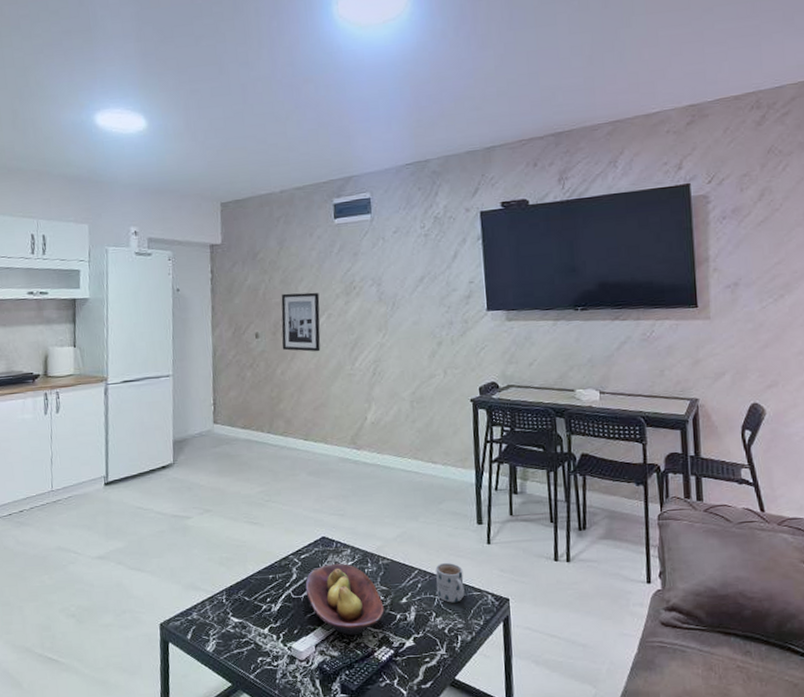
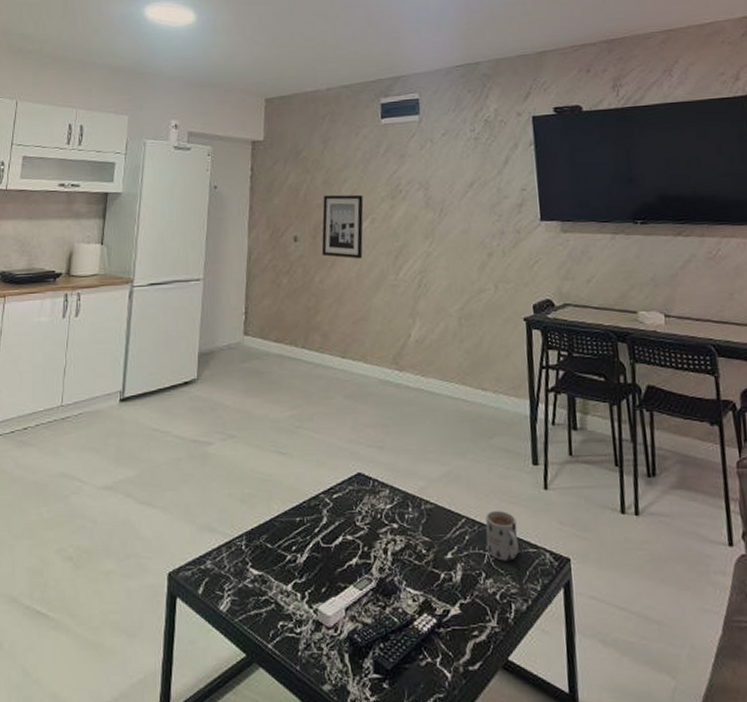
fruit bowl: present [305,564,385,636] -> none [336,507,427,598]

